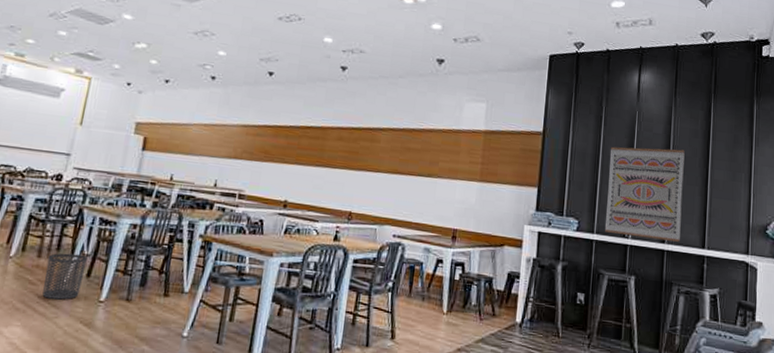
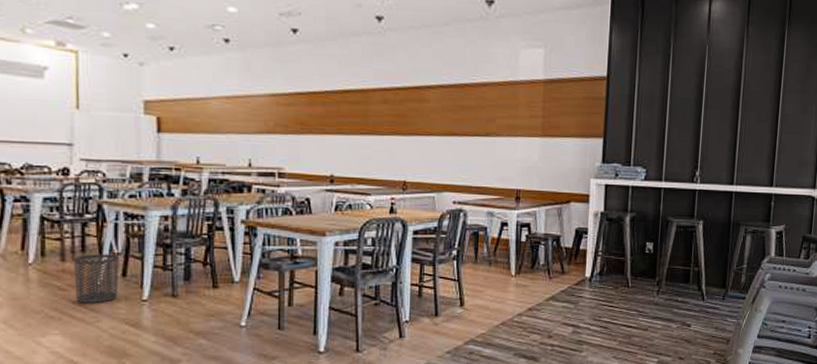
wall art: present [604,146,685,242] -> none [673,84,756,182]

